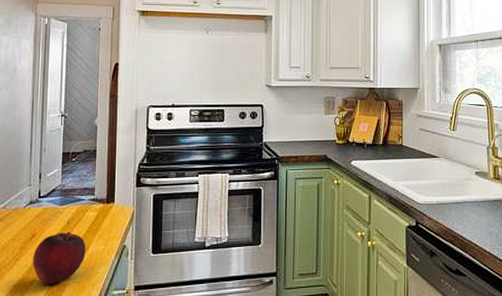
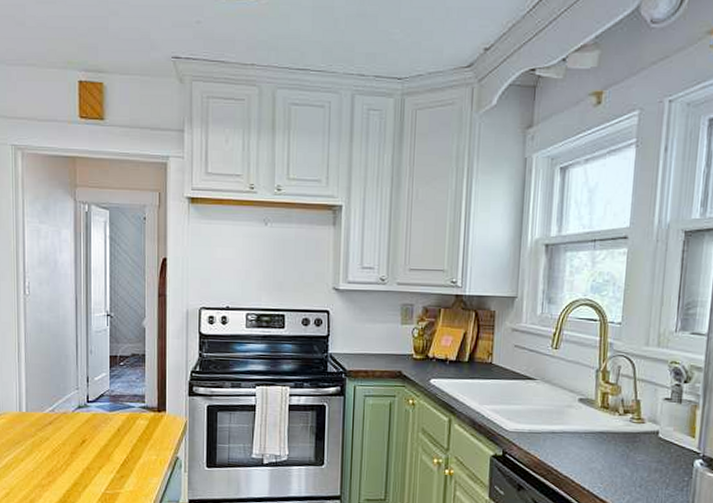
fruit: present [33,231,86,285] -> none [84,439,138,493]

